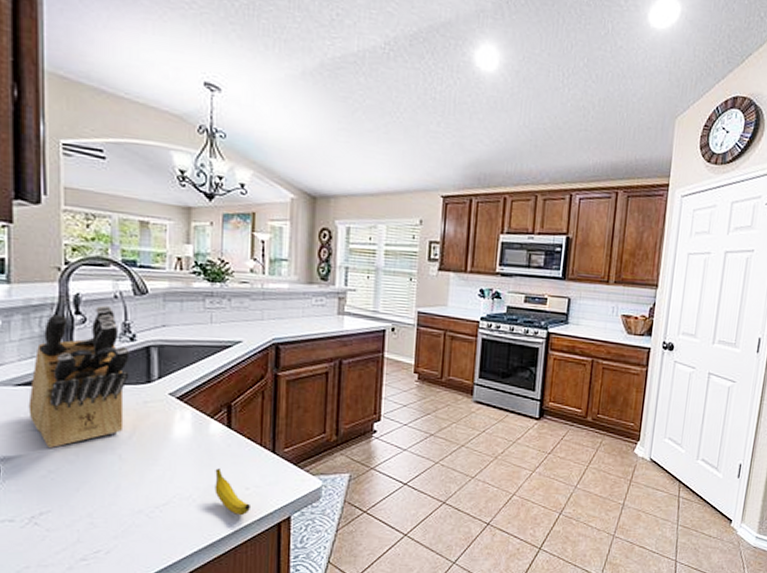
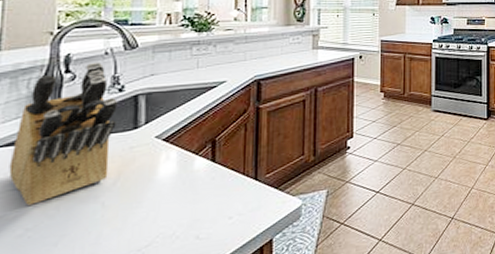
banana: present [214,468,250,516] -> none [198,202,233,246]

